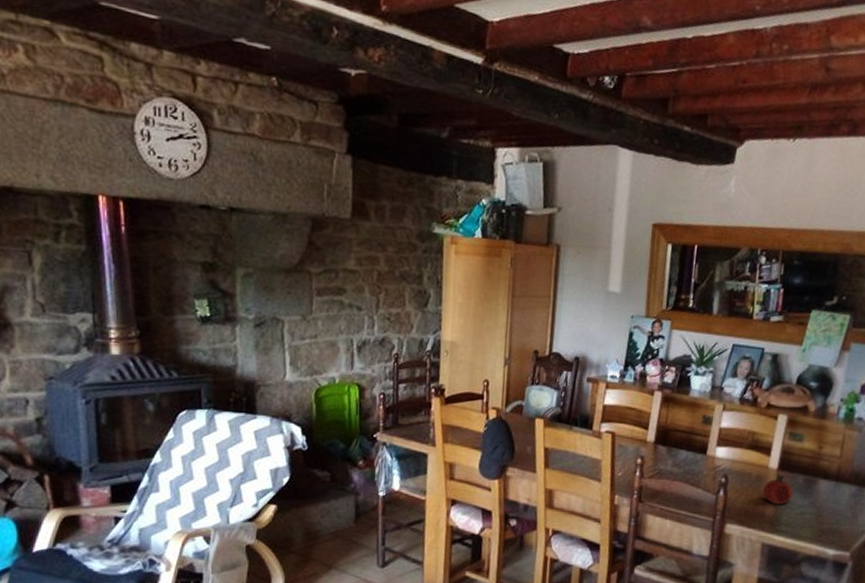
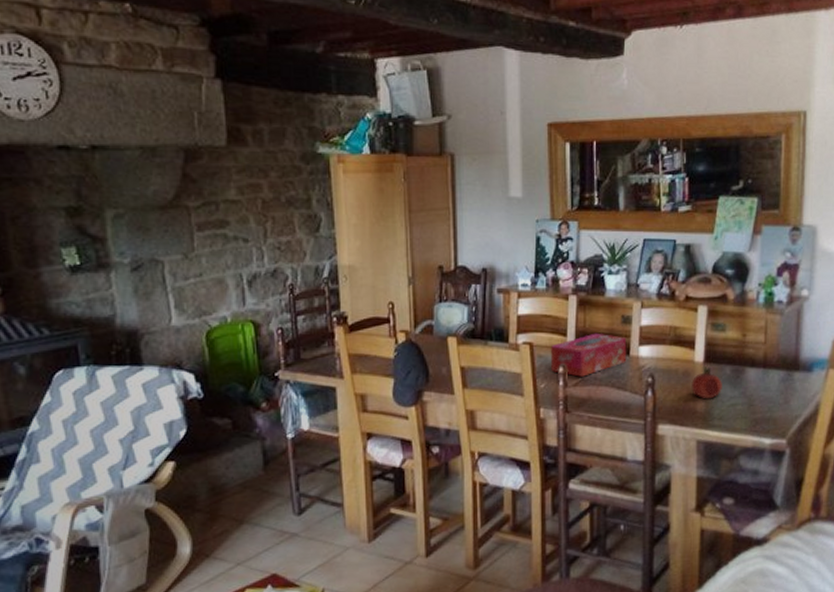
tissue box: none [630,429,706,470] -> present [550,333,627,377]

